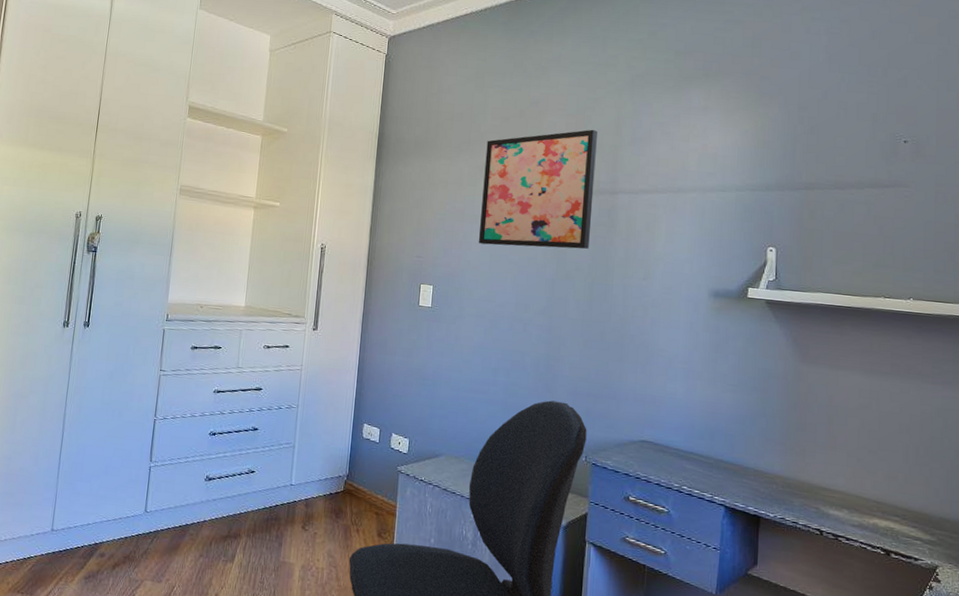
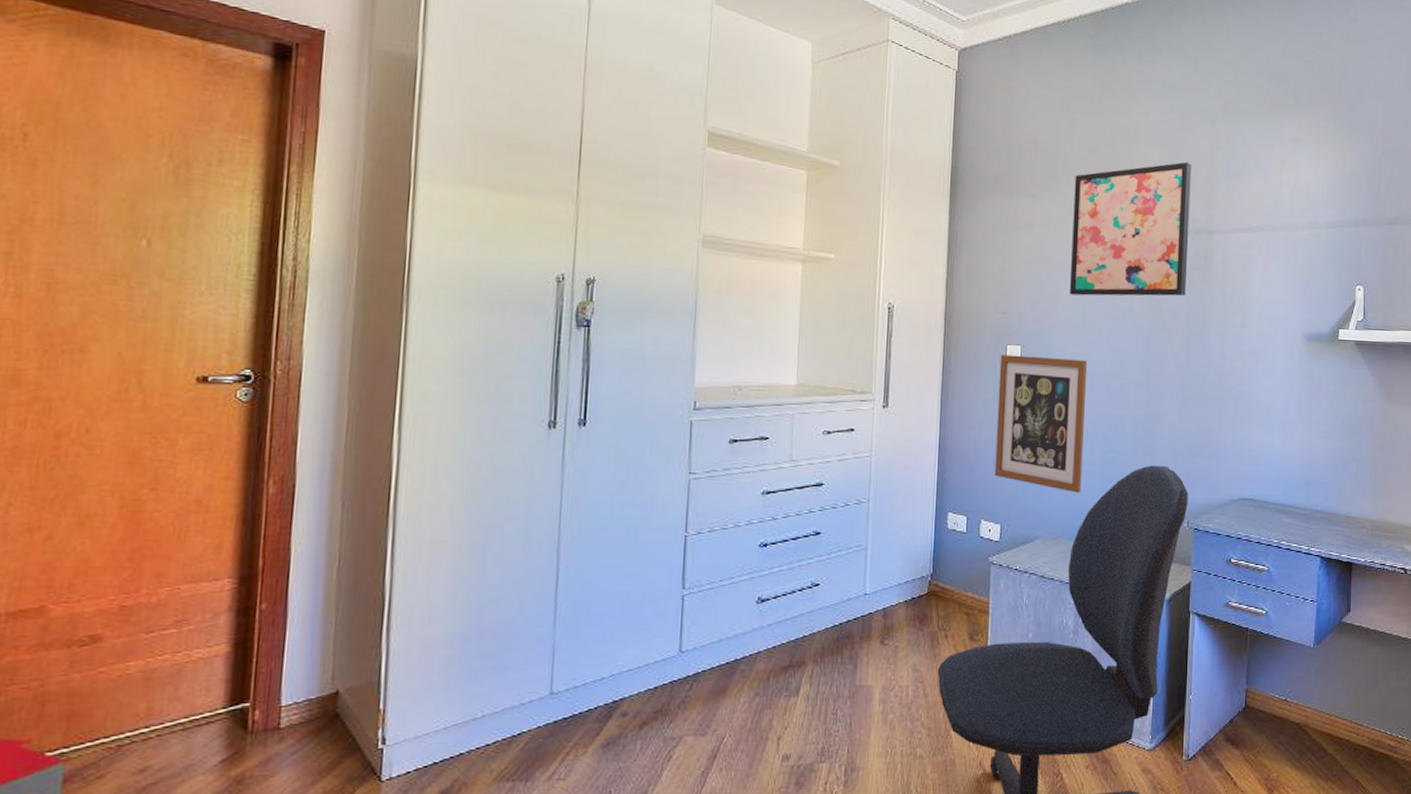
wall art: none [405,292,493,419] -> present [994,354,1088,493]

